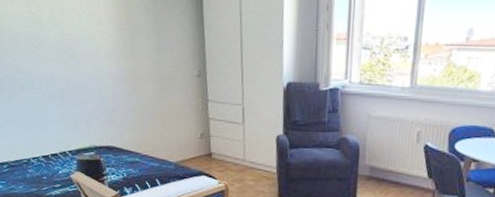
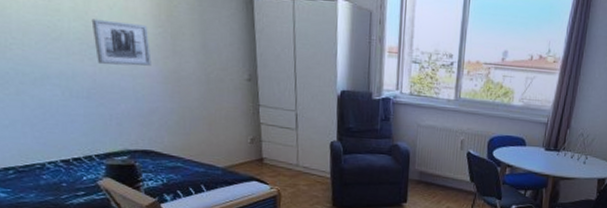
wall art: none [65,26,114,68] -> present [91,18,152,66]

